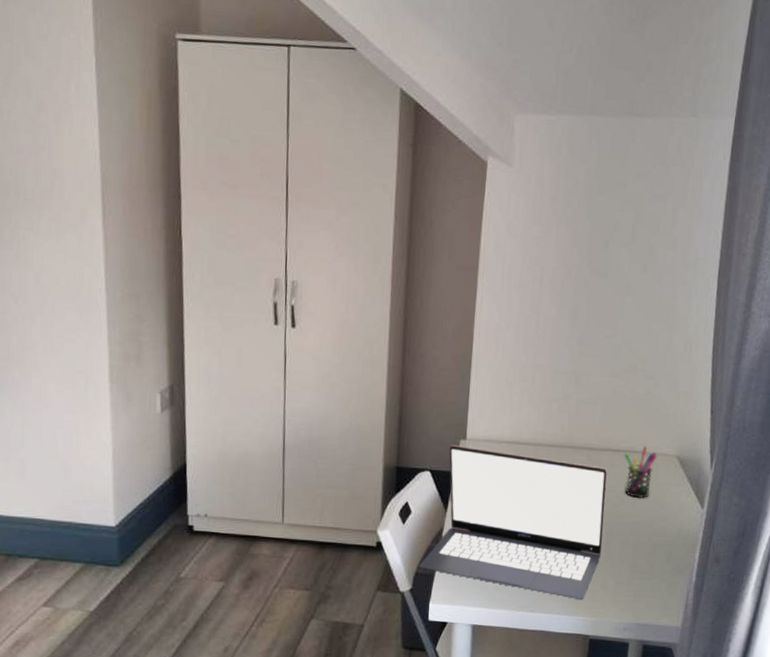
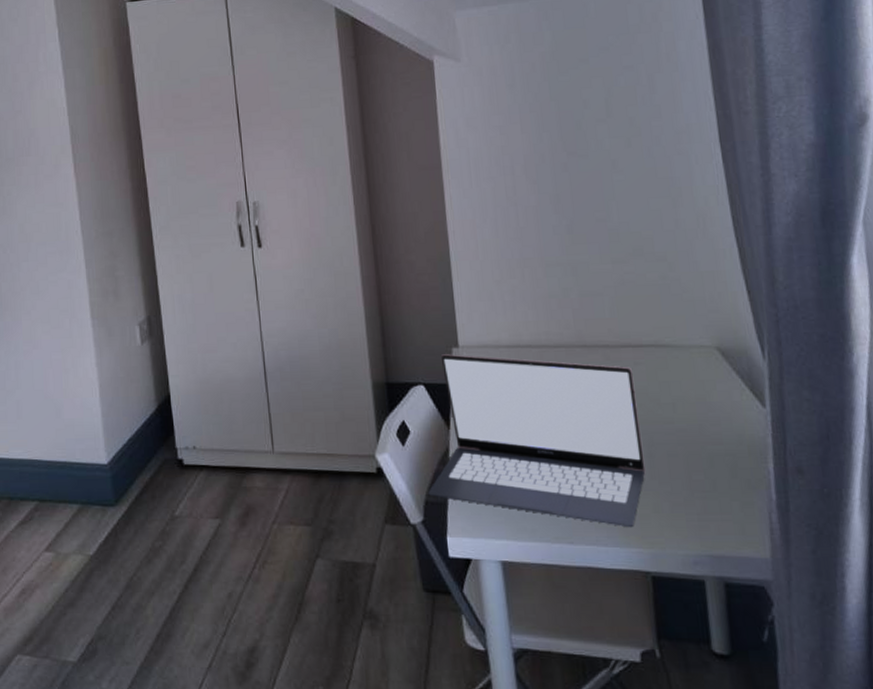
pen holder: present [623,446,657,499] -> none [648,338,691,401]

